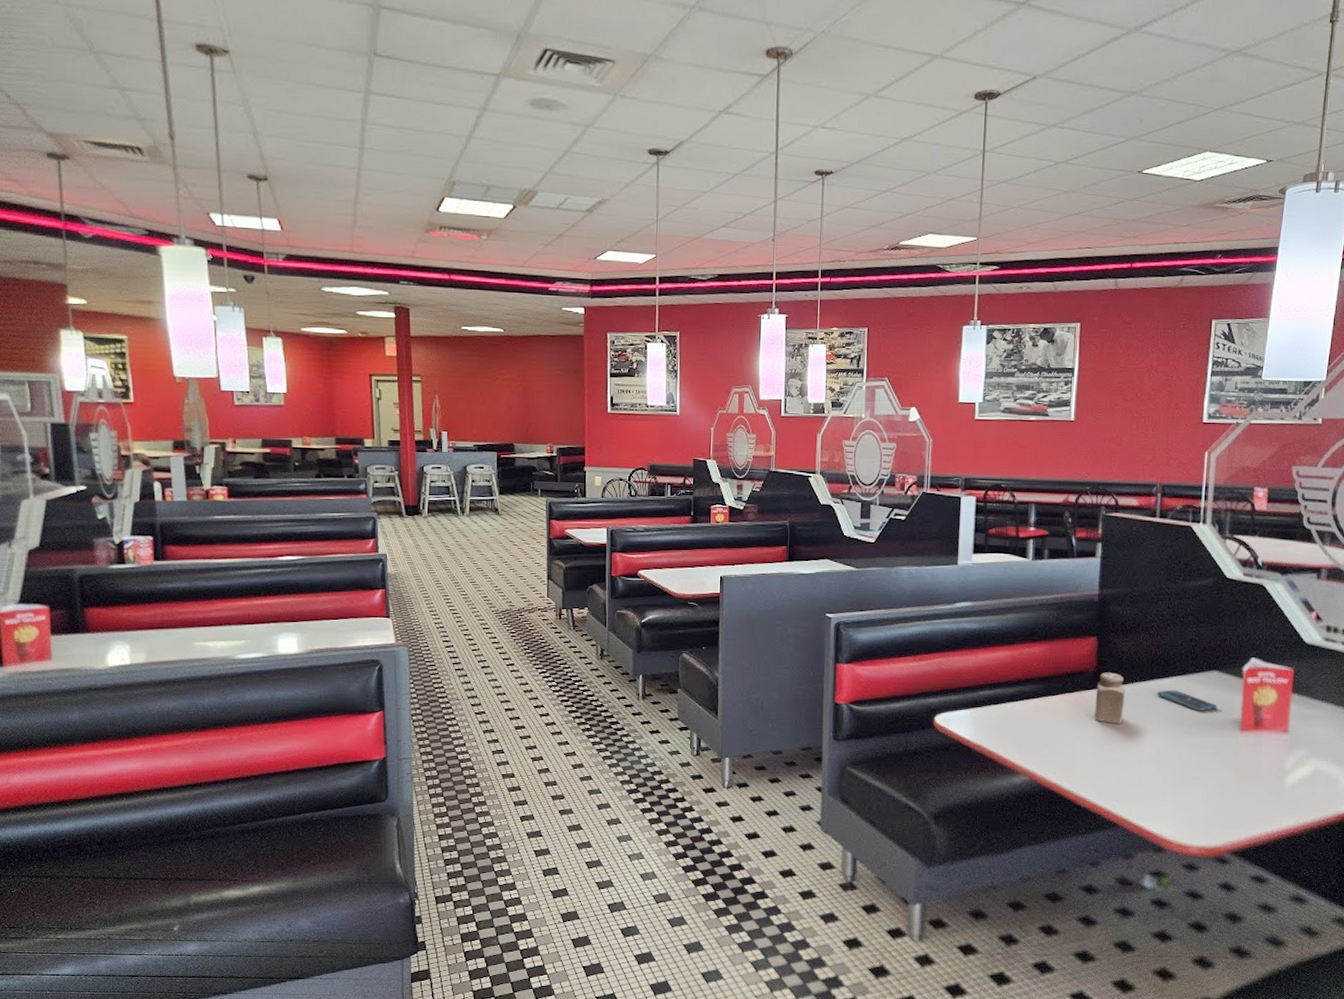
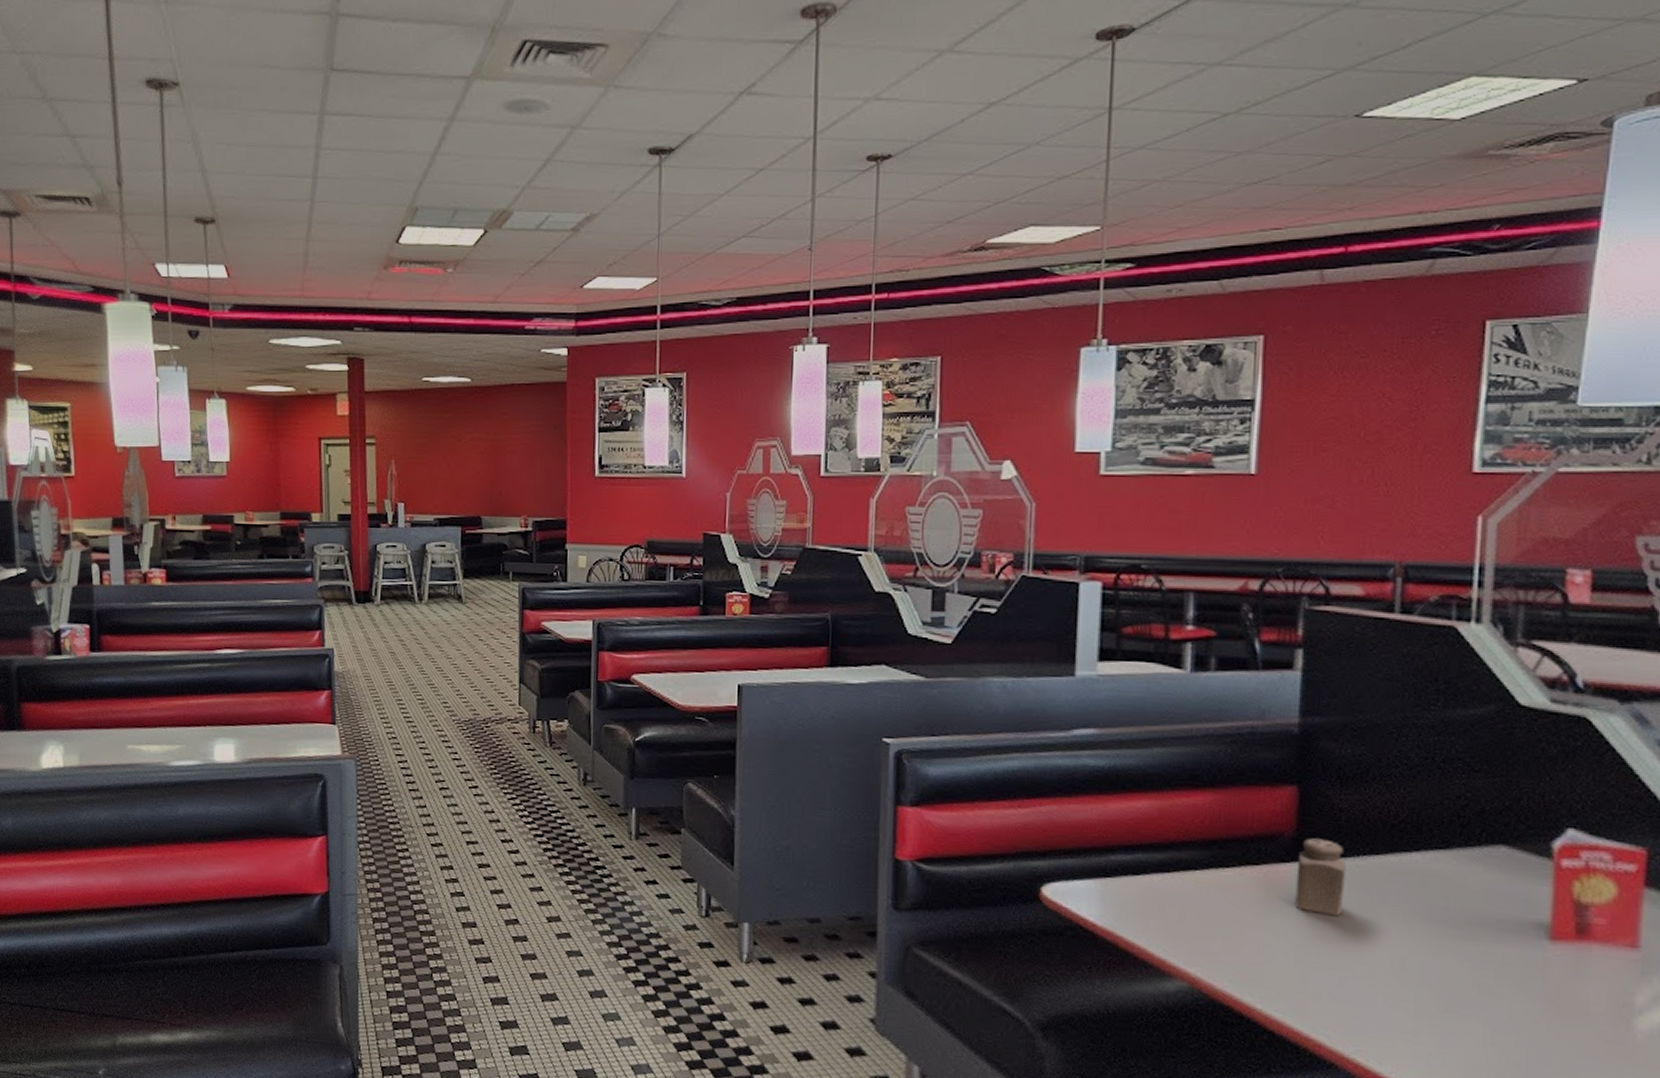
smartphone: present [1157,690,1218,711] -> none [1401,870,1508,906]

